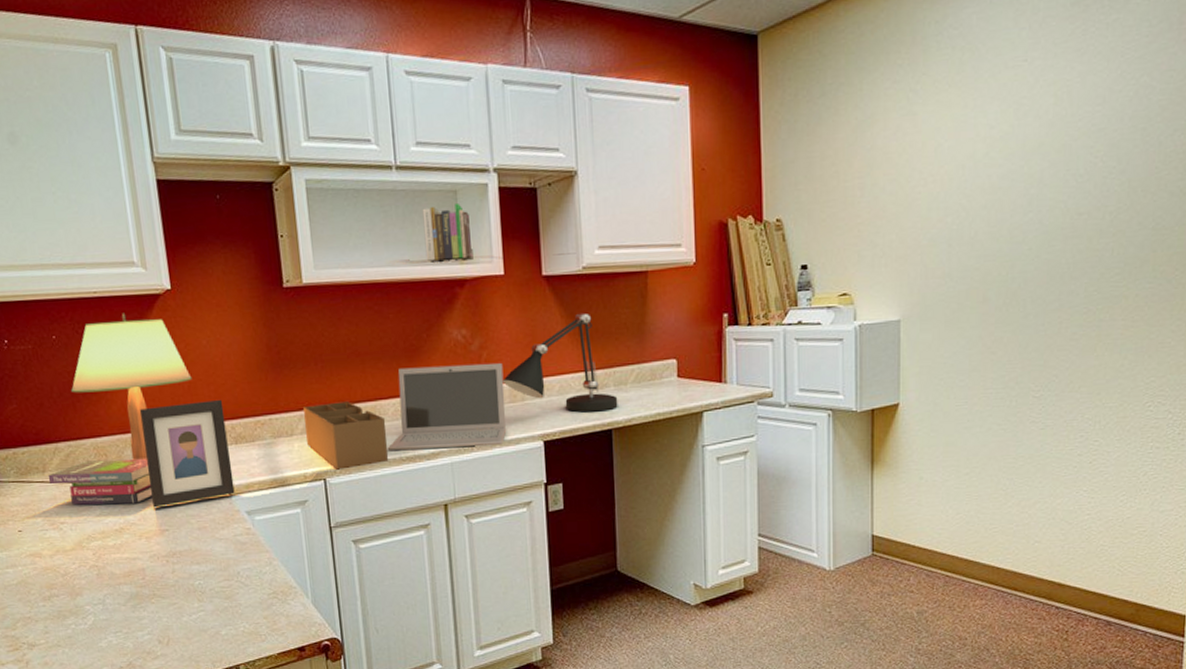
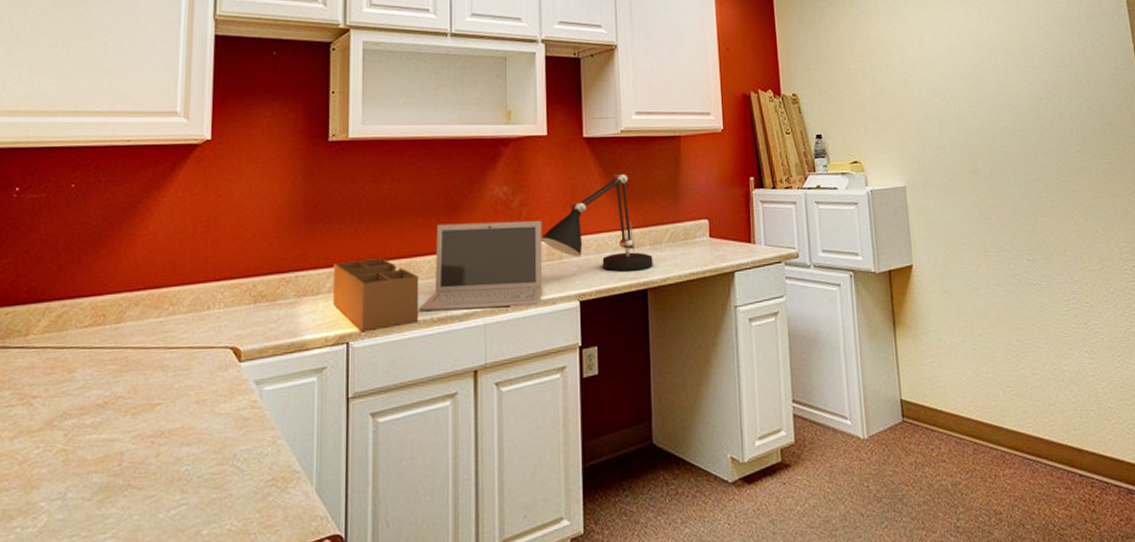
books: present [48,458,153,505] -> none [29,320,153,375]
table lamp: present [71,313,192,461] -> none [80,162,218,323]
picture frame: present [139,399,235,508] -> none [148,254,248,378]
books: present [422,204,473,264] -> none [473,69,519,123]

